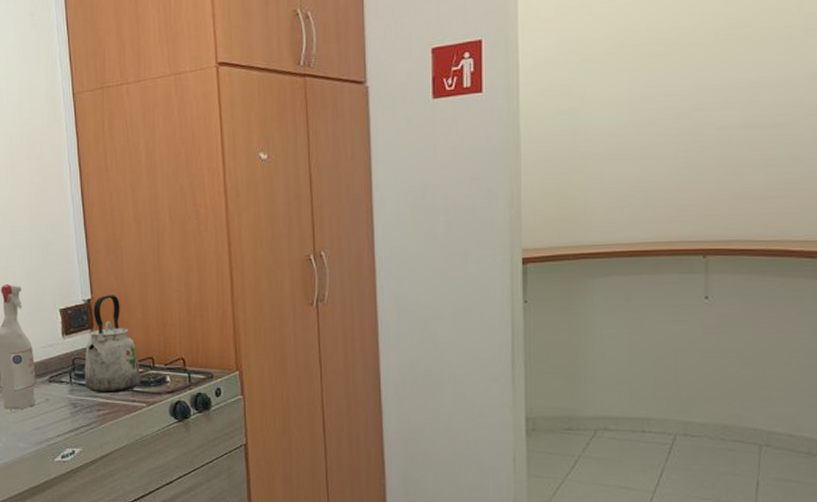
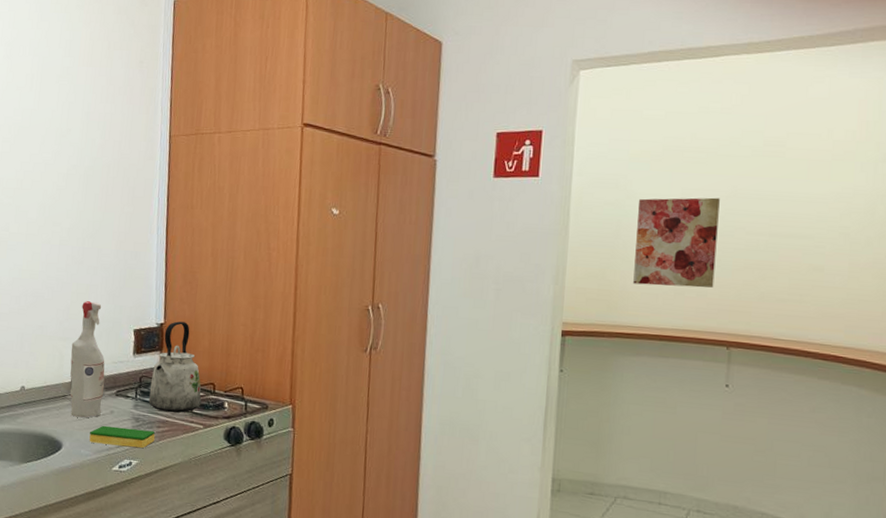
dish sponge: none [26,415,96,435] -> present [89,425,155,449]
wall art: none [595,92,684,198] -> present [633,197,720,288]

